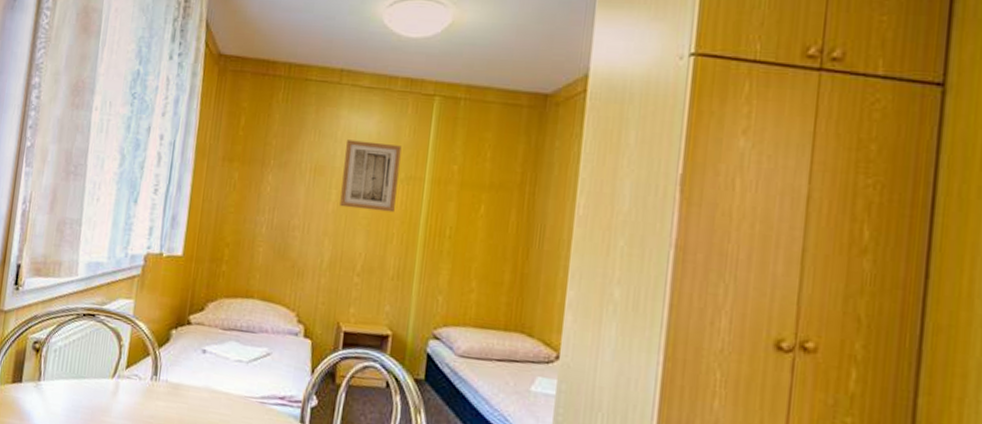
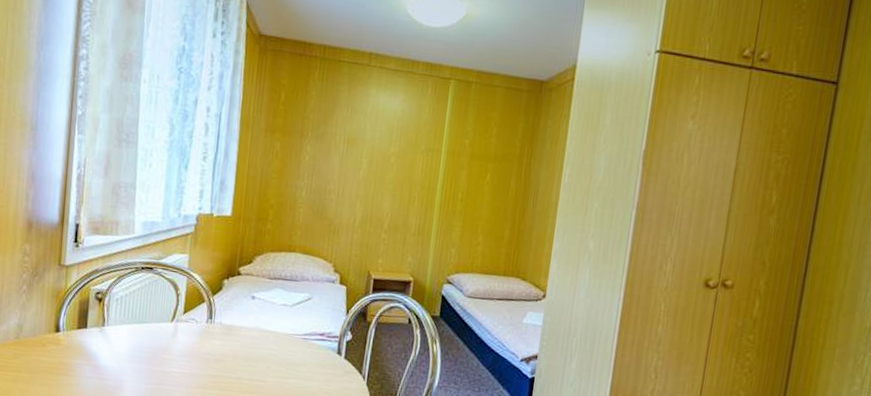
wall art: present [339,139,402,213] -> none [369,115,422,179]

